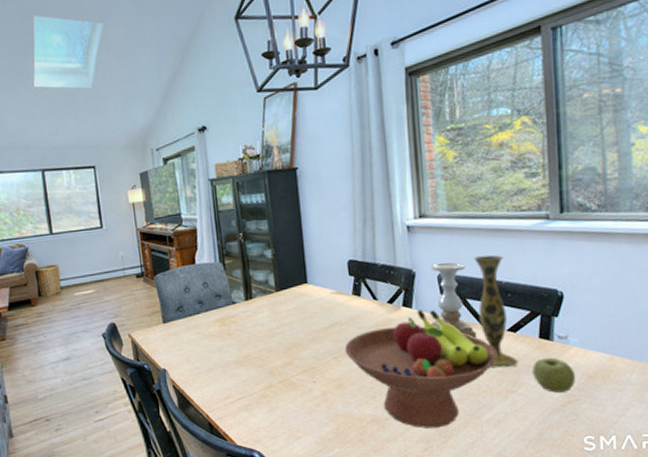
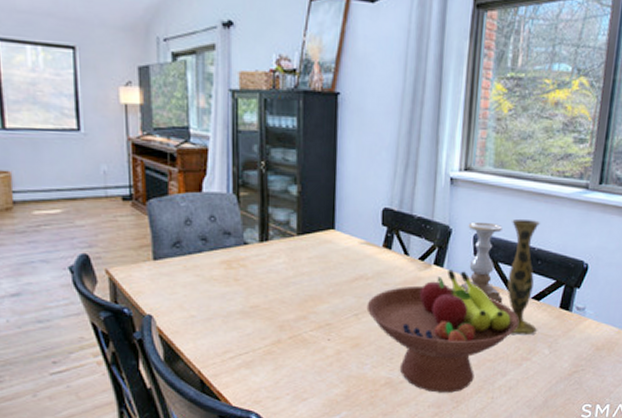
apple: present [532,357,576,393] -> none [548,327,586,362]

